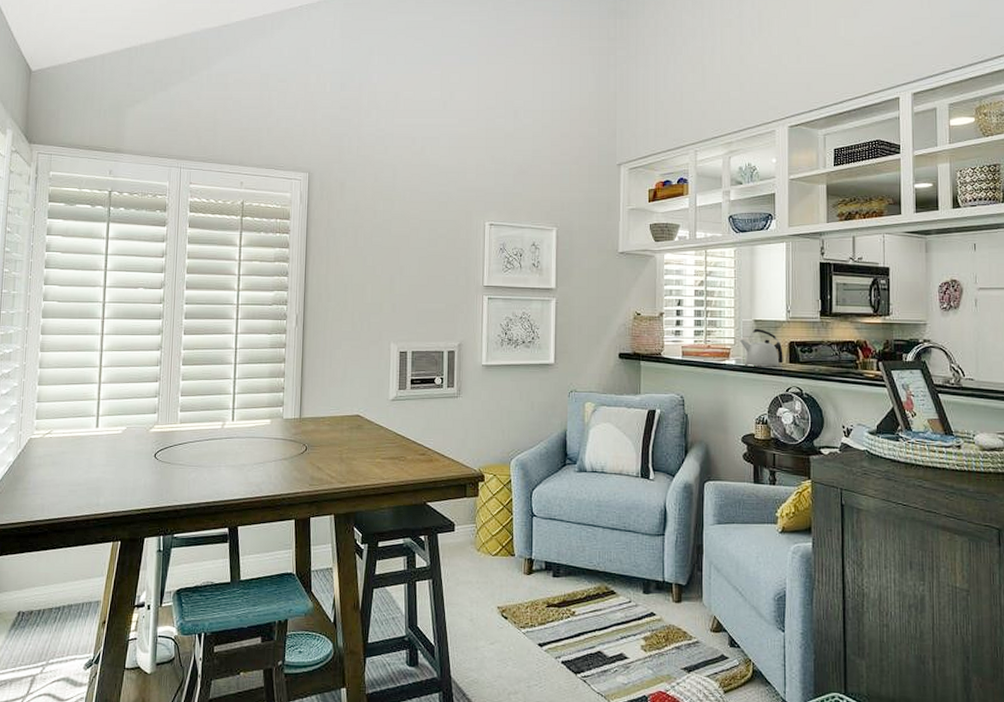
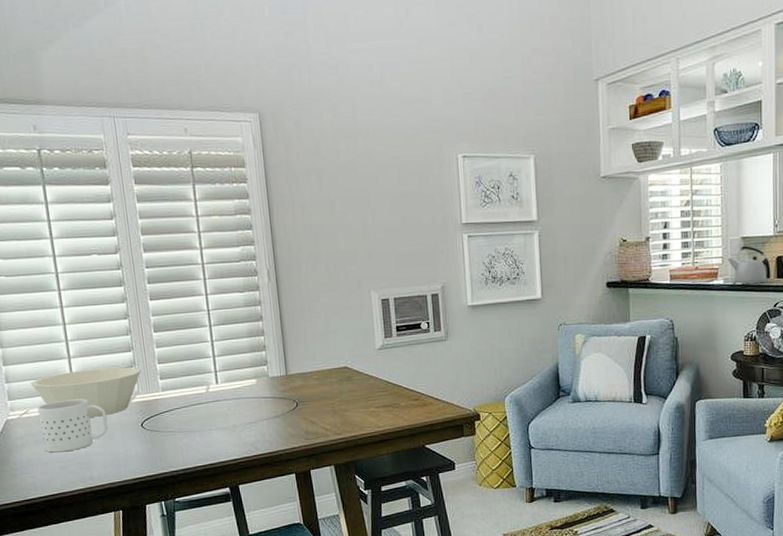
bowl: none [59,396,164,443] -> present [30,367,142,417]
mug: none [59,423,124,476] -> present [37,399,108,453]

